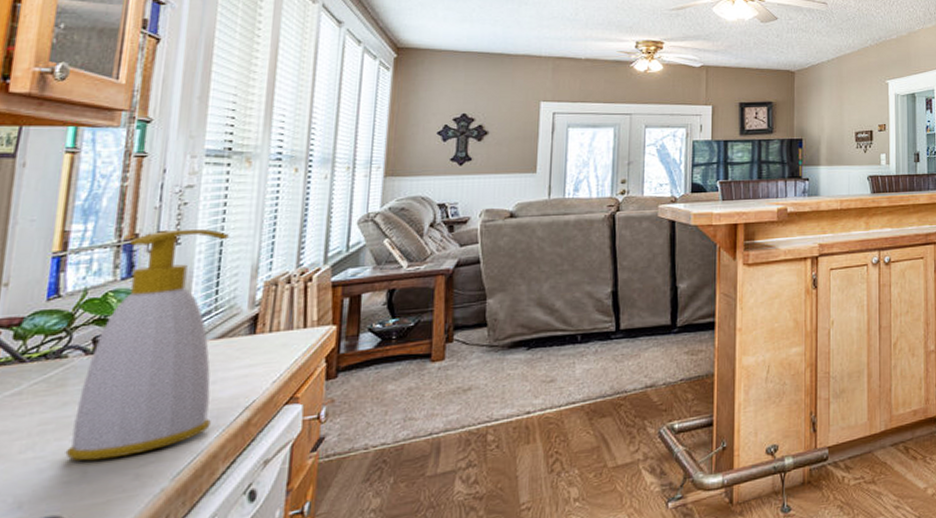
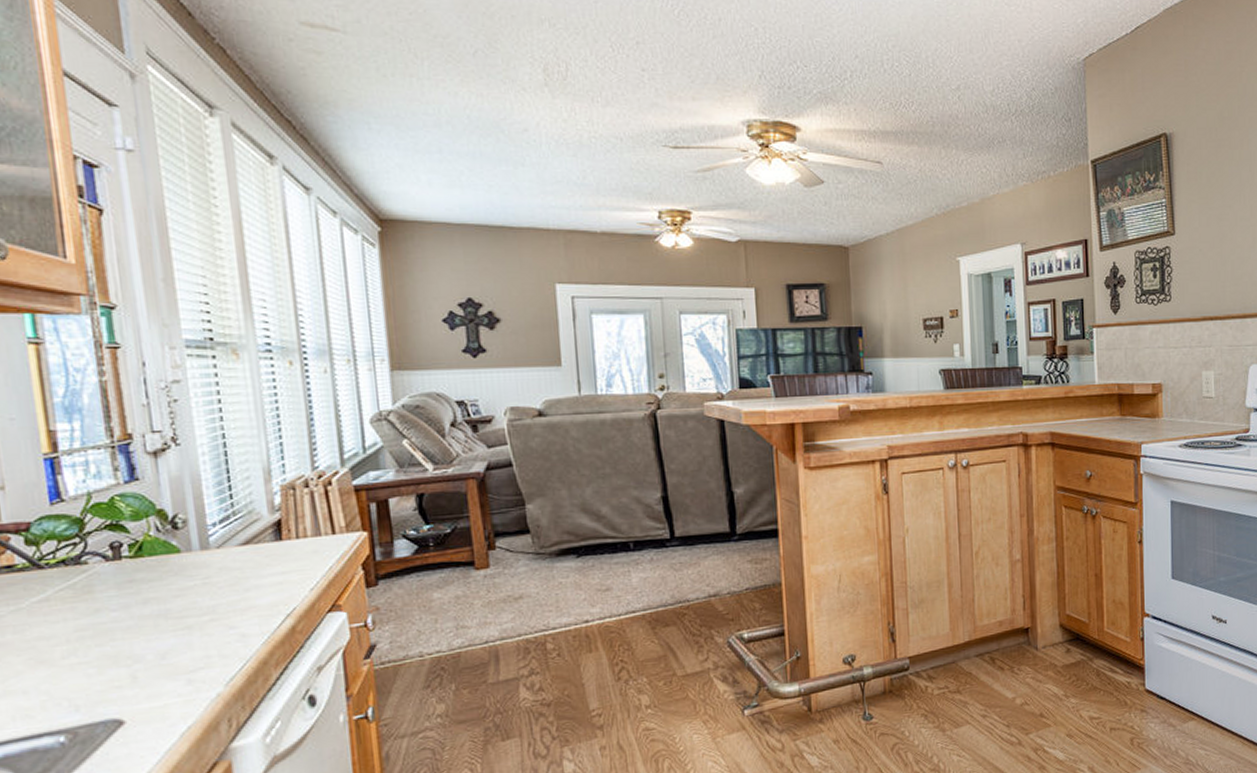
soap bottle: present [65,229,229,461] -> none [110,429,254,667]

